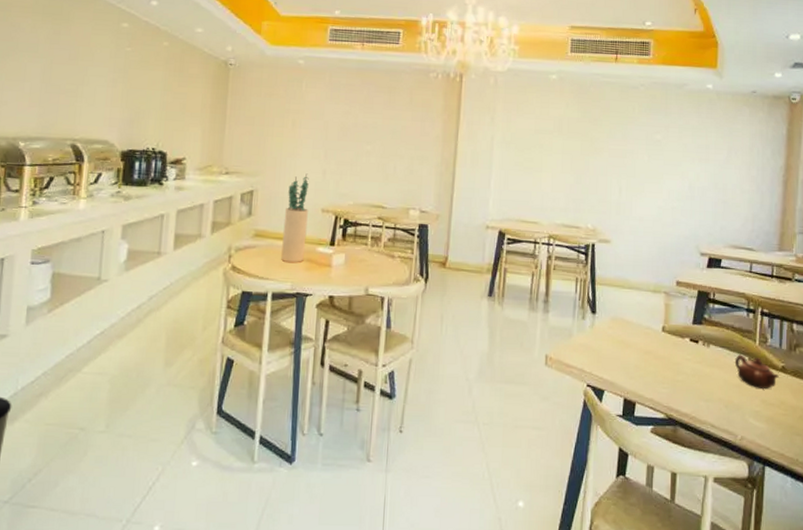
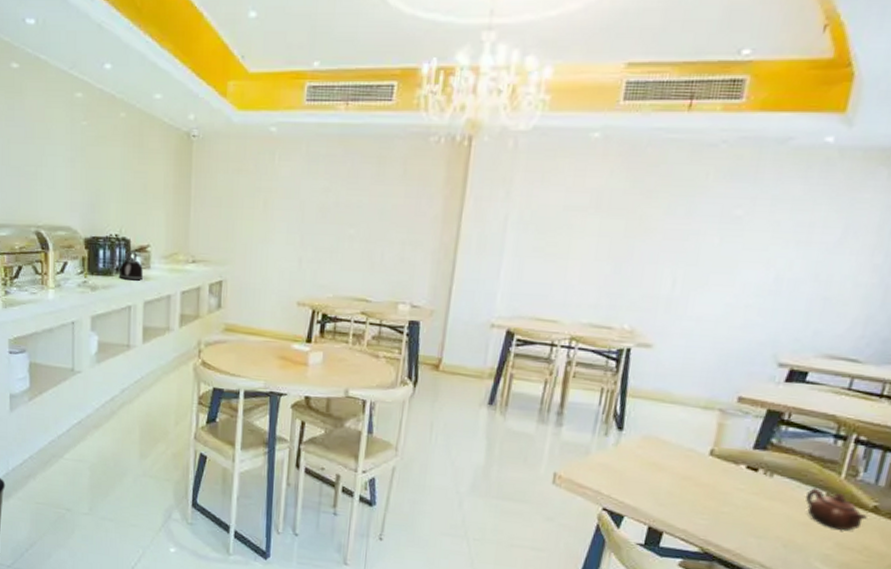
kettle: none [153,163,178,191] -> present [118,251,144,281]
vase: present [281,173,309,264] -> none [253,262,283,361]

